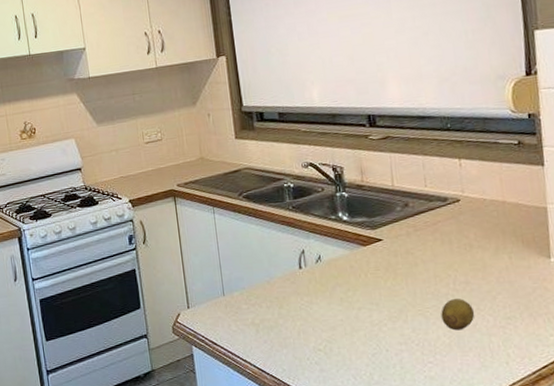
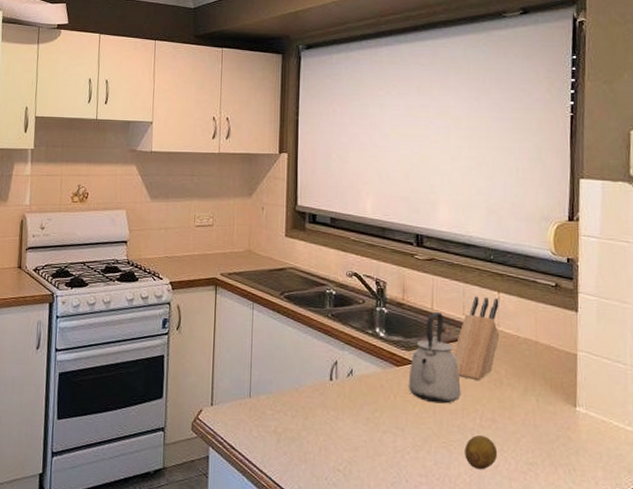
kettle: none [377,188,432,275] -> present [408,312,461,404]
knife block: none [420,165,465,248] -> present [454,296,500,381]

